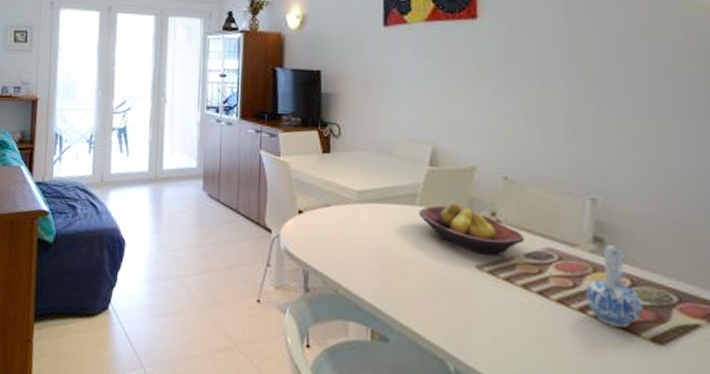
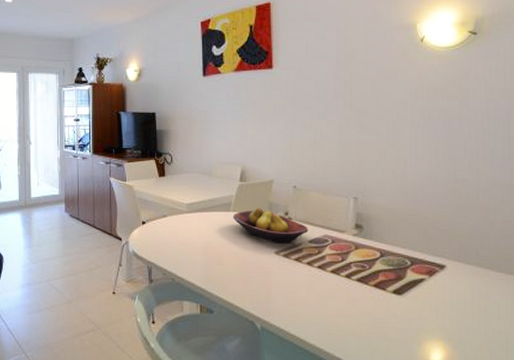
ceramic pitcher: present [586,245,643,328] -> none [350,230,388,286]

